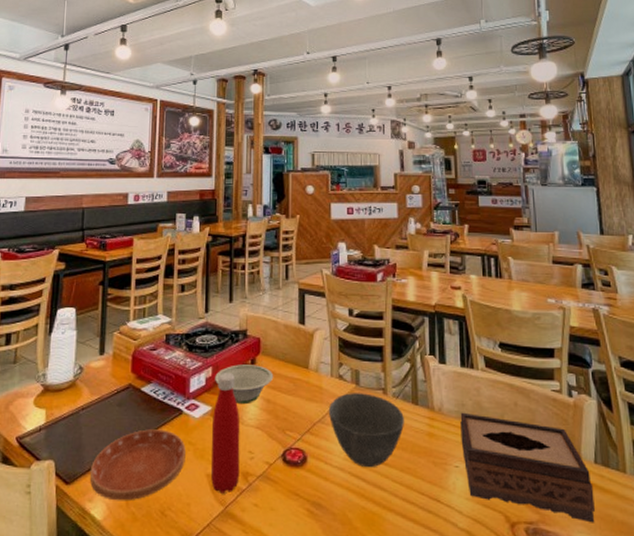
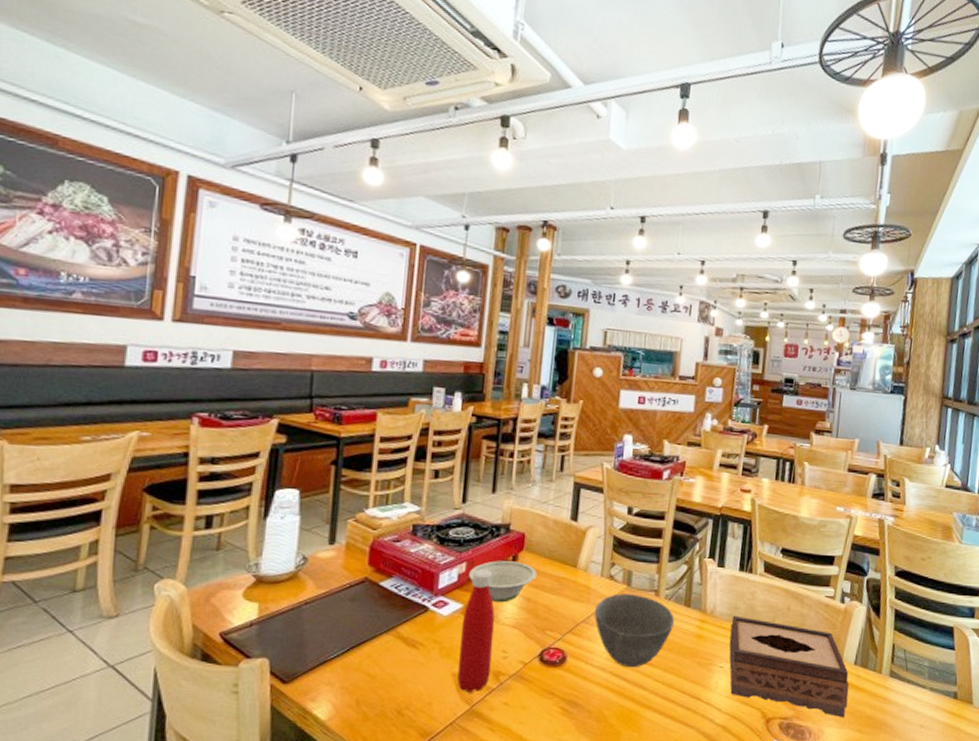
saucer: present [89,429,186,501] -> none [313,626,430,701]

